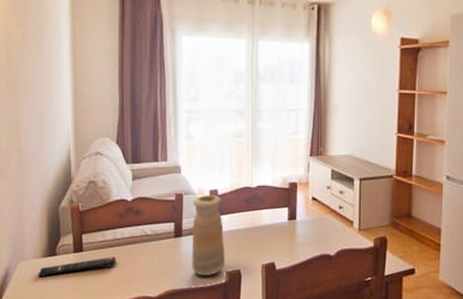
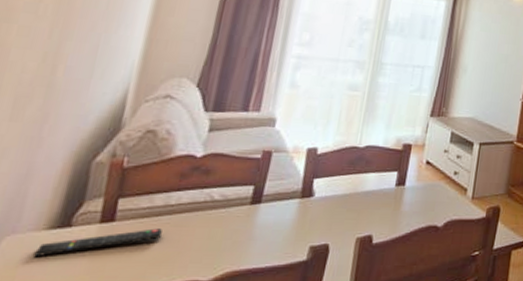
vase: present [191,194,225,276] -> none [266,153,320,253]

